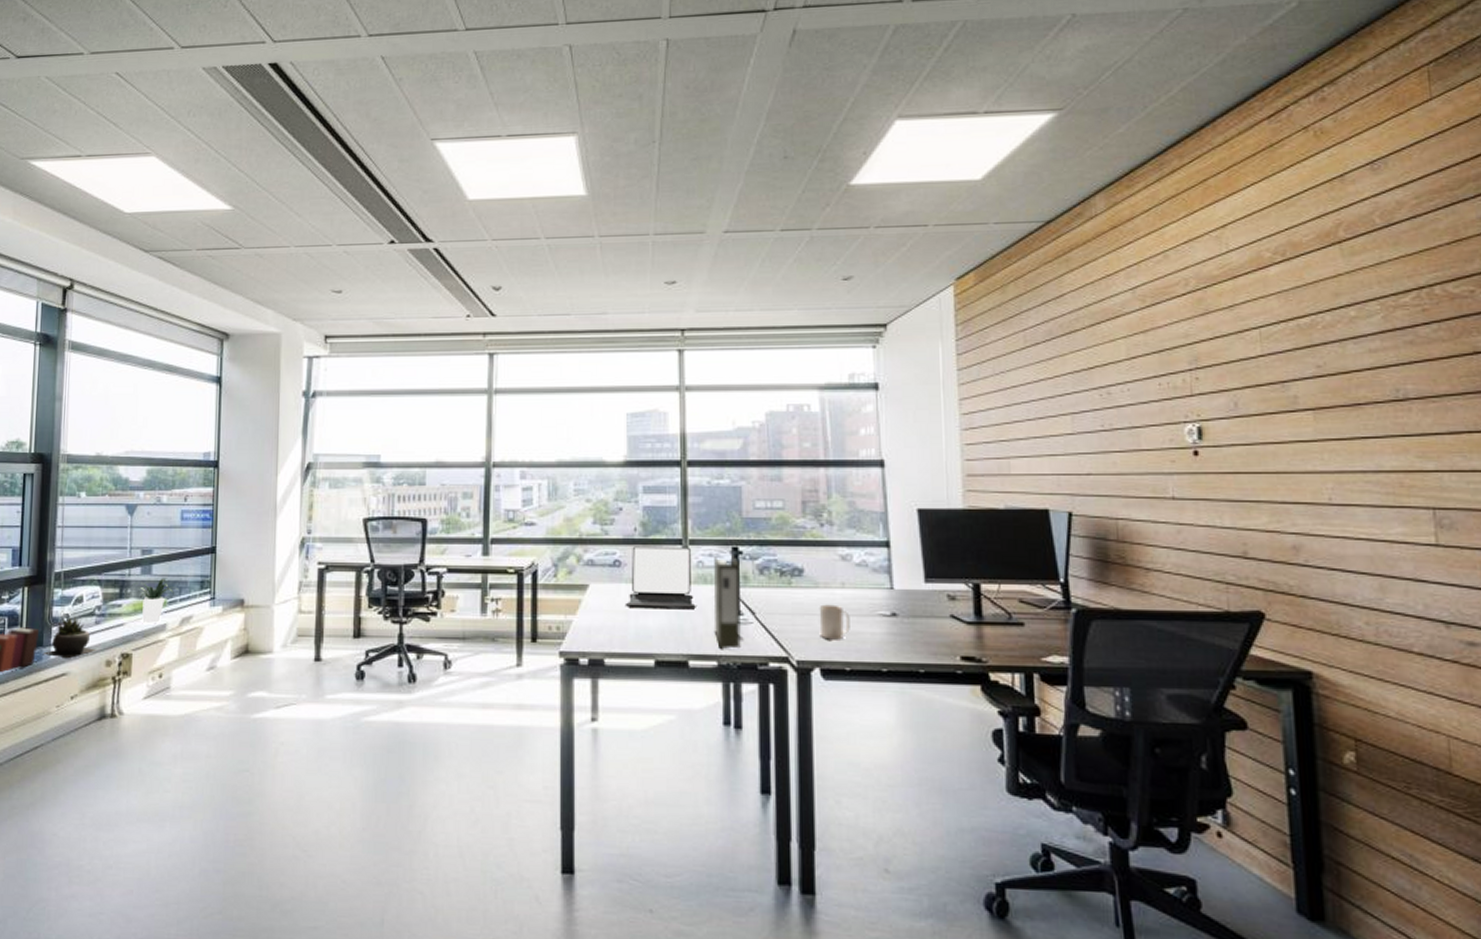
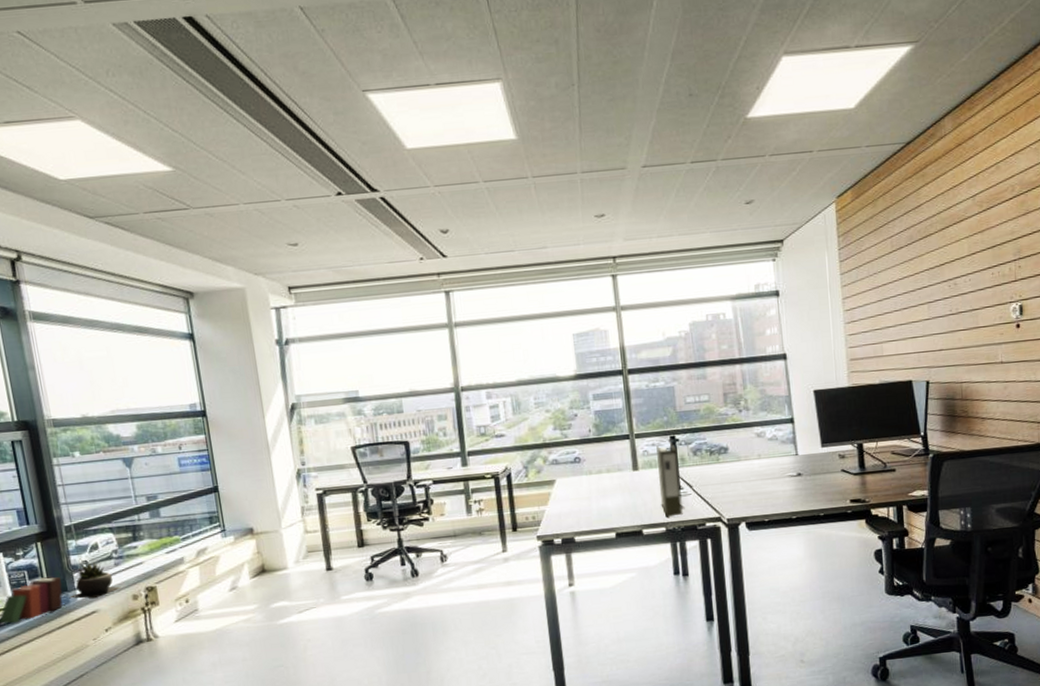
potted plant: present [128,578,178,624] -> none [141,518,189,560]
laptop: present [625,546,696,610] -> none [587,440,645,494]
mug: present [819,604,850,640] -> none [742,472,767,500]

